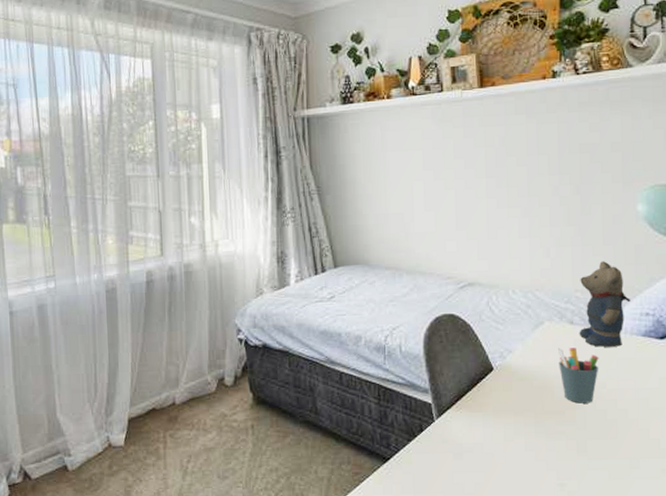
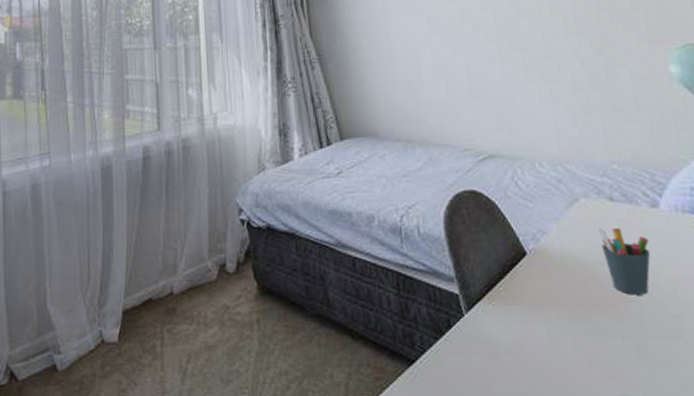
teddy bear: present [579,261,631,347] -> none [615,129,677,227]

